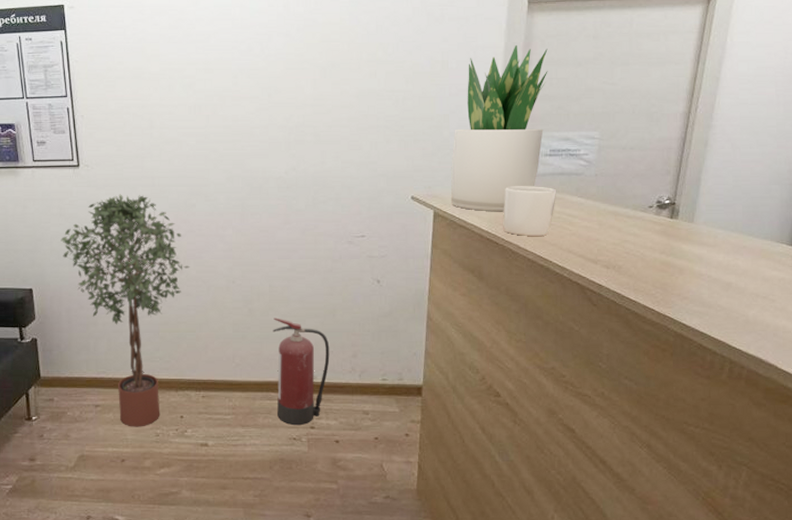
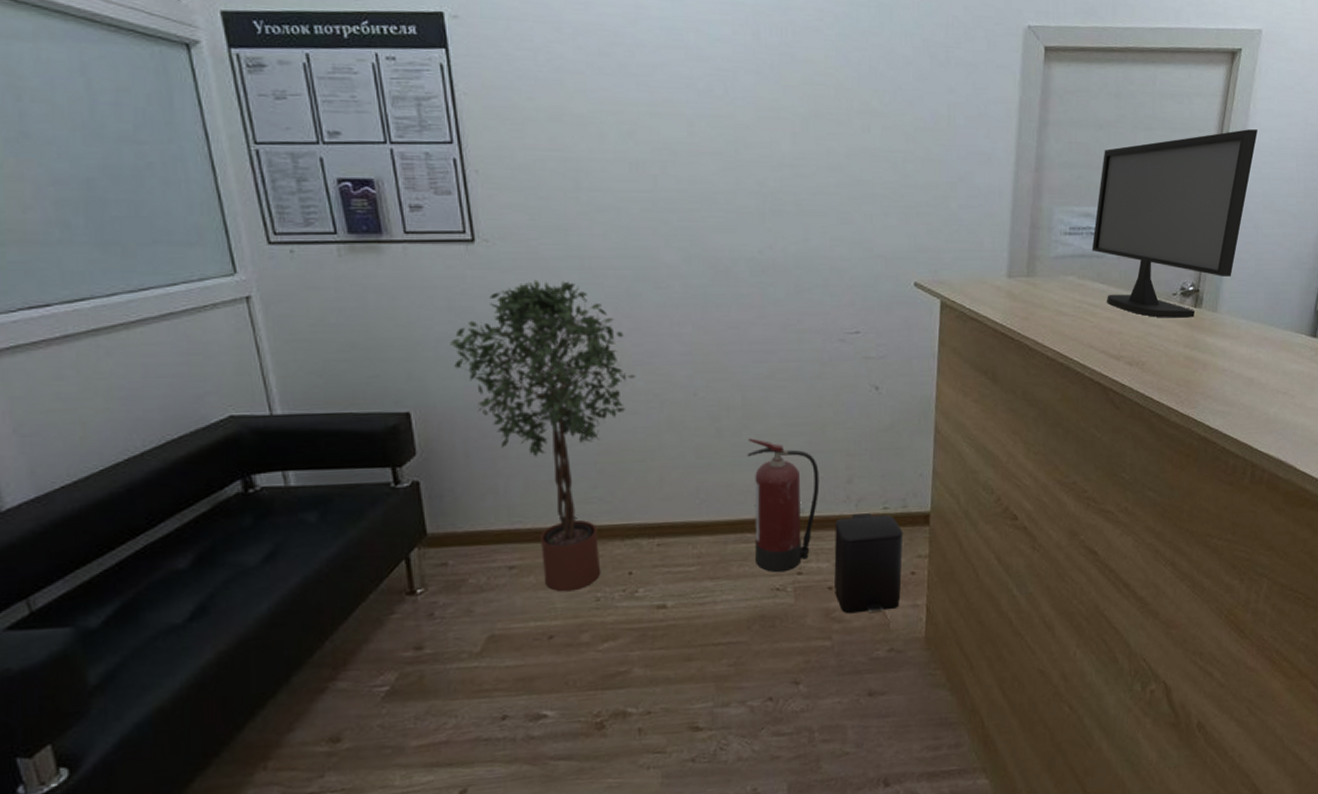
pedal bin: none [341,383,399,465] -> present [834,513,903,614]
planter: present [451,45,548,212] -> none [960,101,1067,301]
mug: present [502,186,557,236] -> none [1018,270,1078,329]
computer monitor: none [570,60,735,228] -> present [1091,129,1258,318]

